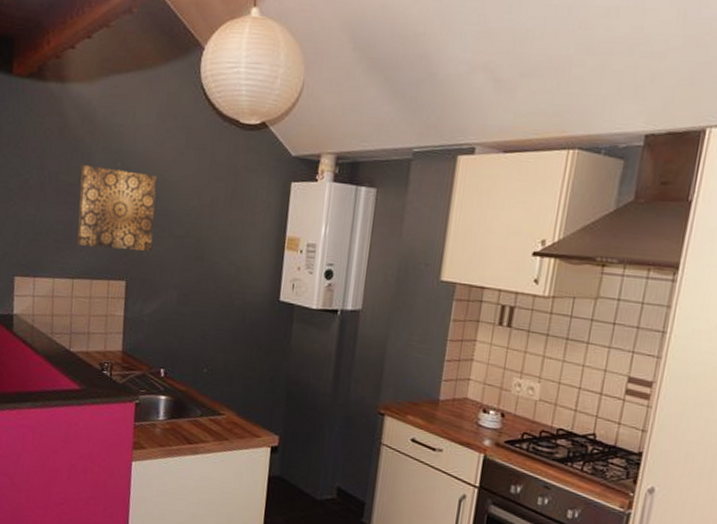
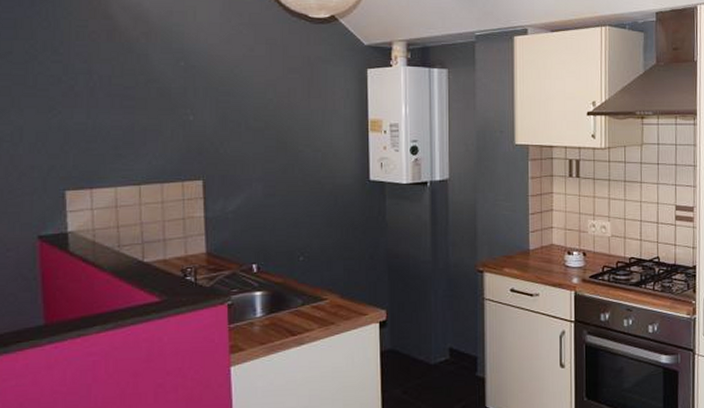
wall art: present [77,164,157,251] -> none [138,66,229,149]

